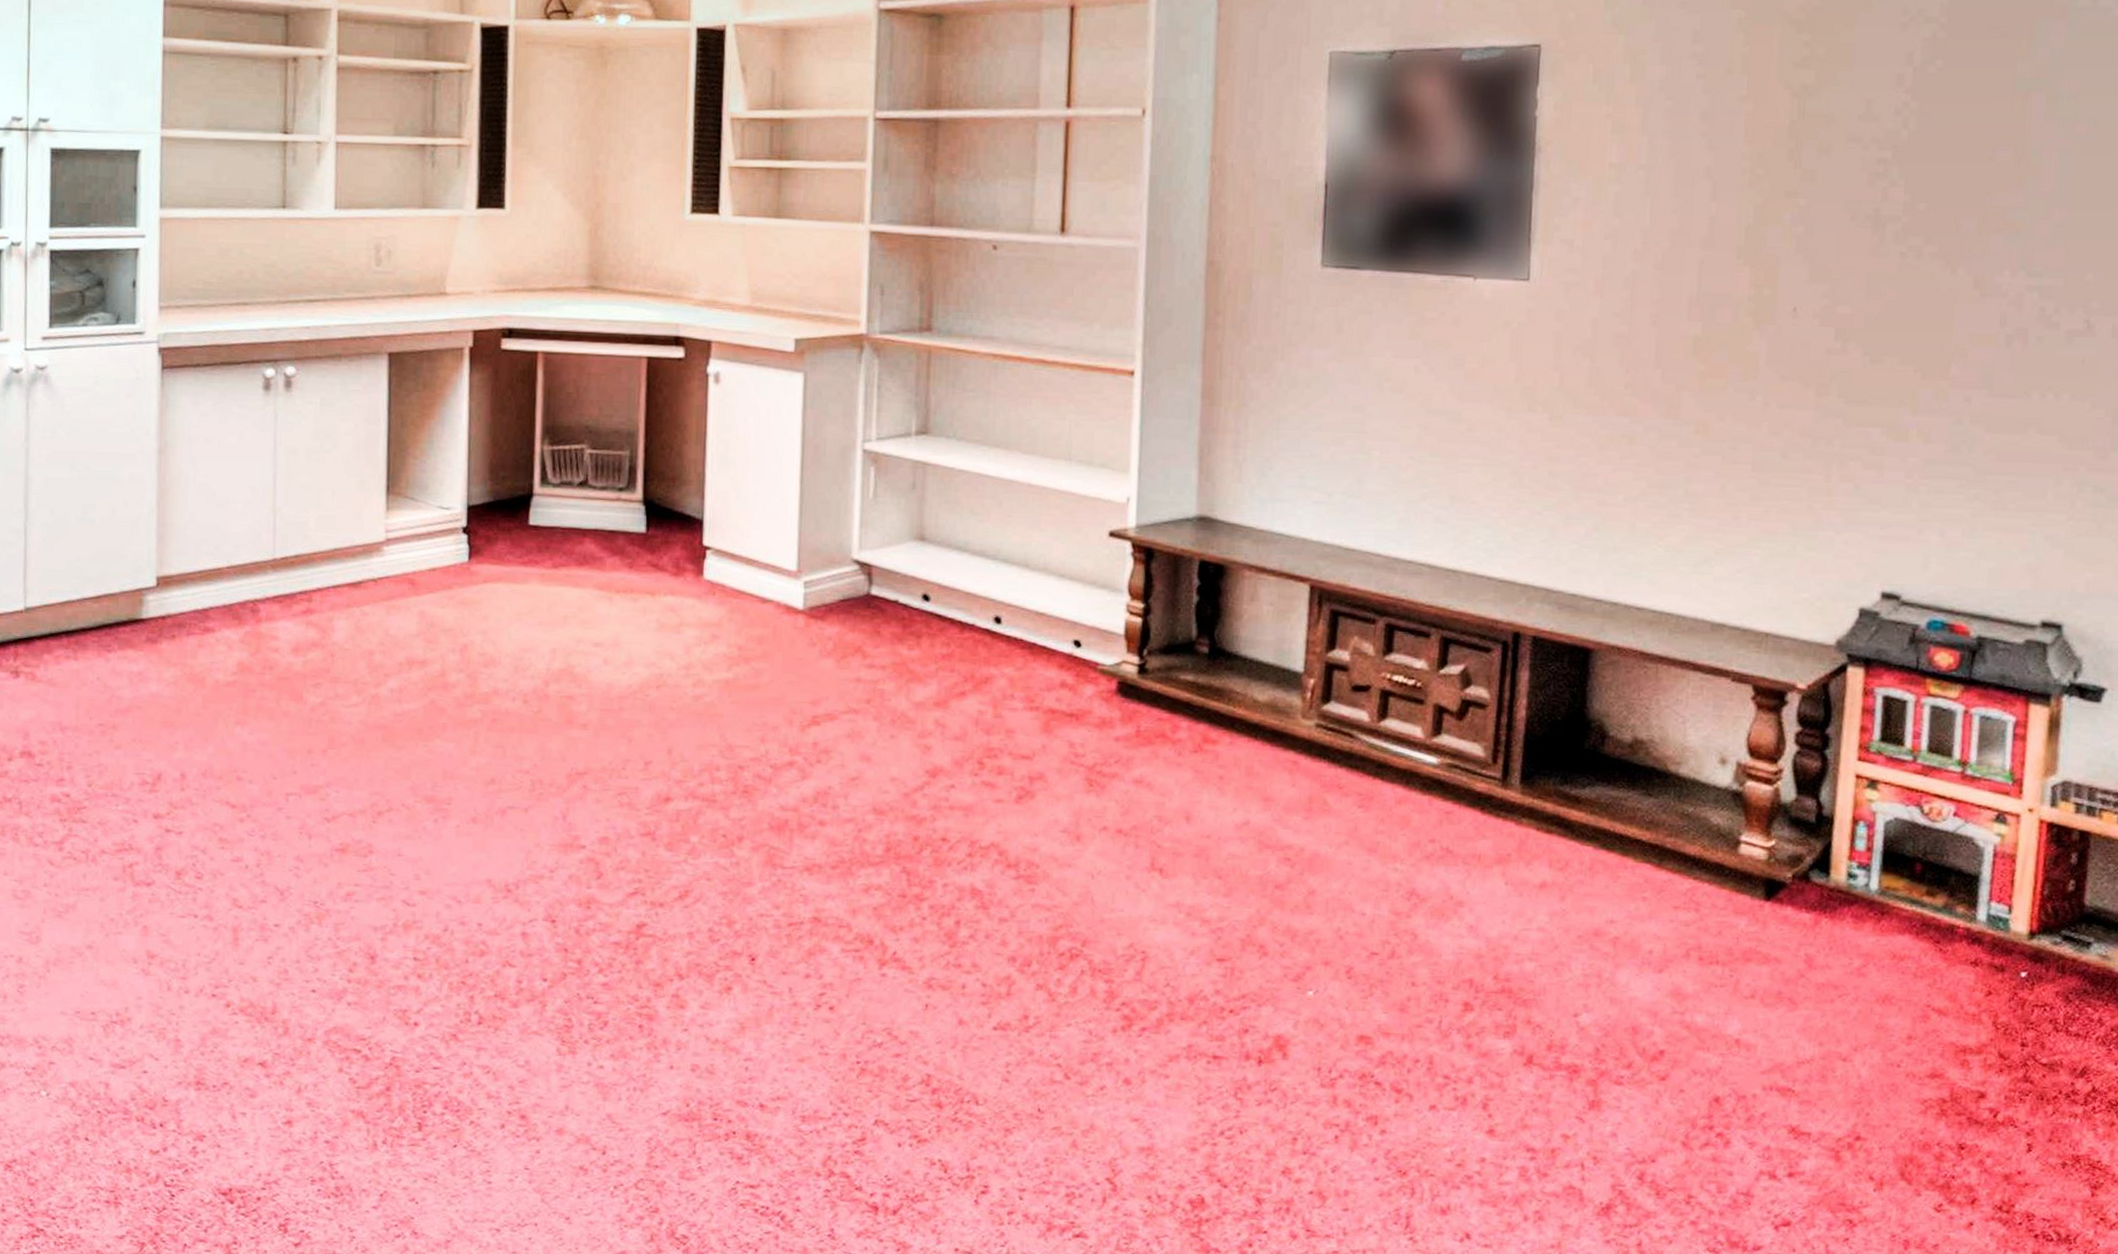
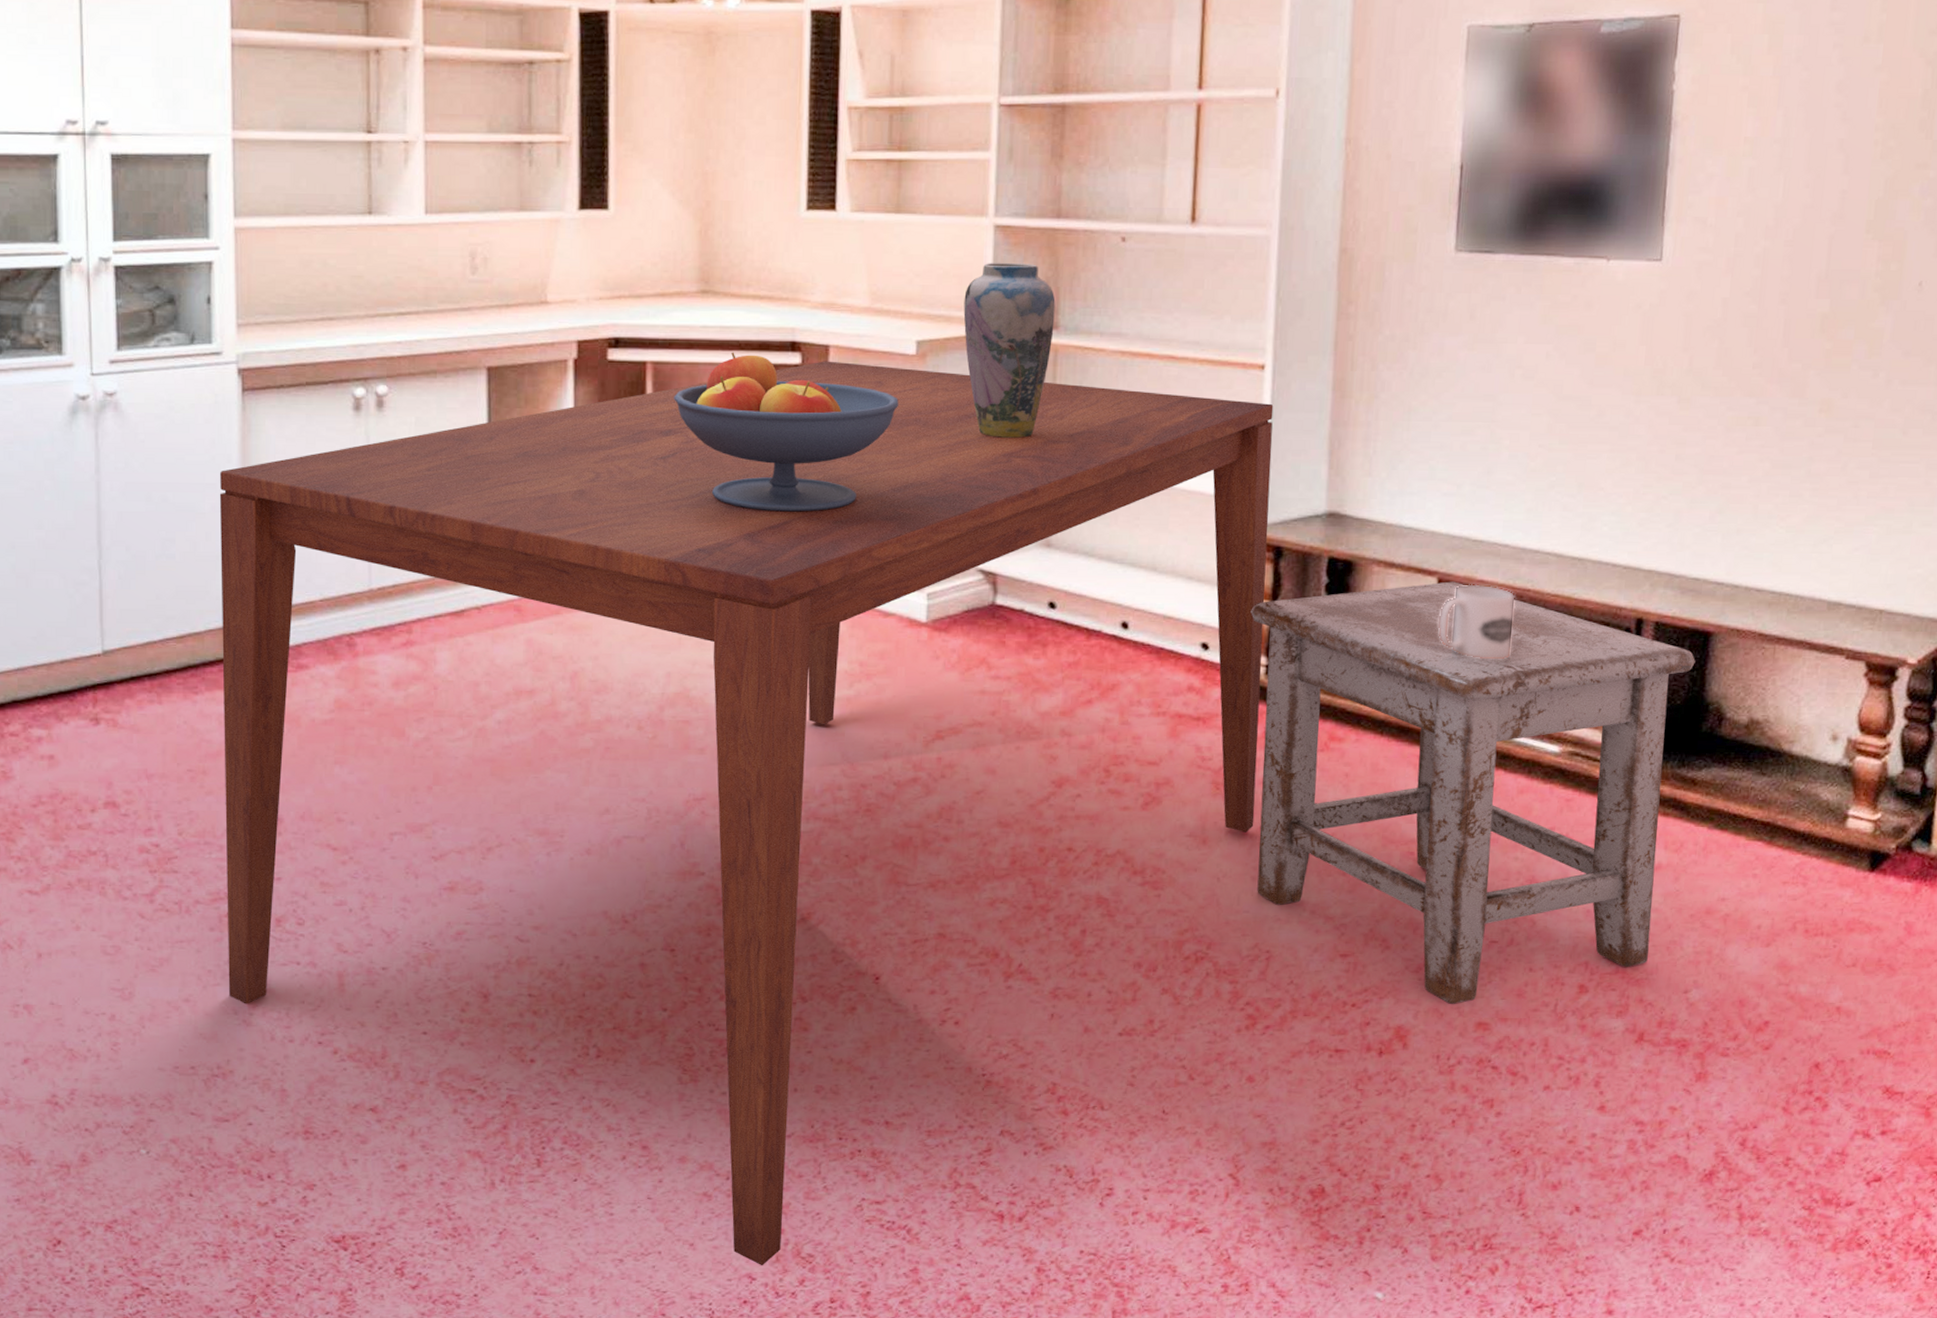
dining table: none [129,355,1143,1245] -> present [219,361,1274,1266]
fruit bowl: none [563,344,777,499] -> present [674,352,899,512]
vase: none [840,266,929,435] -> present [963,262,1056,438]
stool: none [1122,588,1575,1016] -> present [1250,581,1695,1004]
mug: none [1311,592,1389,668] -> present [1438,584,1515,660]

